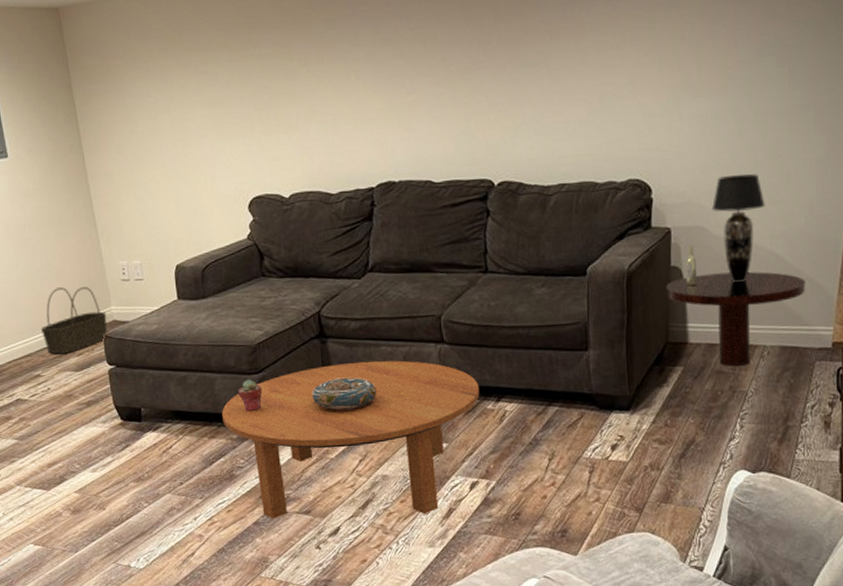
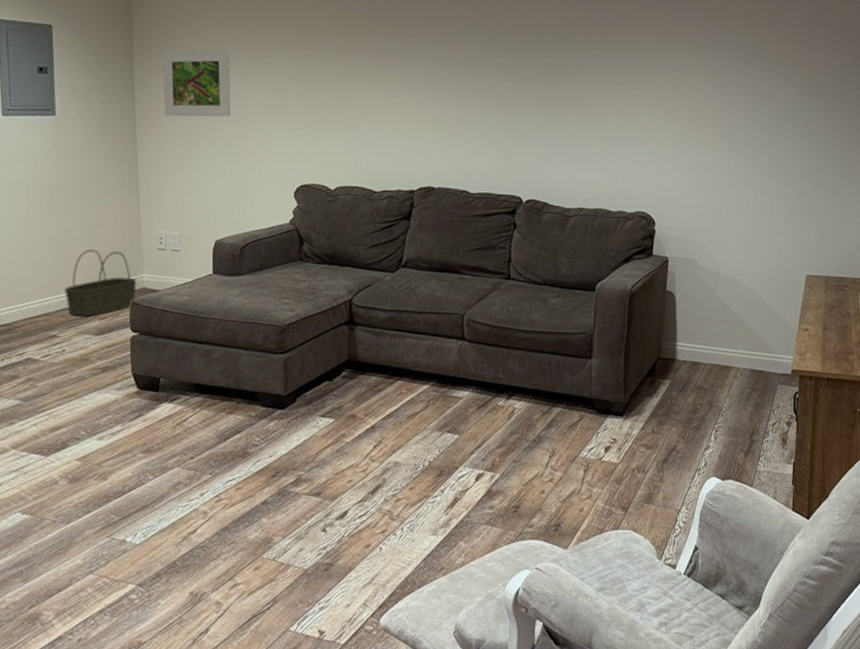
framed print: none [100,63,176,143] -> present [162,49,232,117]
coffee table: present [222,360,480,519] -> none [243,350,493,503]
potted succulent: present [237,379,263,412] -> none [262,358,287,391]
decorative bowl: present [312,377,377,411] -> none [335,364,398,396]
coffee table: present [665,245,805,366] -> none [660,274,773,383]
table lamp: present [712,174,765,283] -> none [703,218,745,311]

